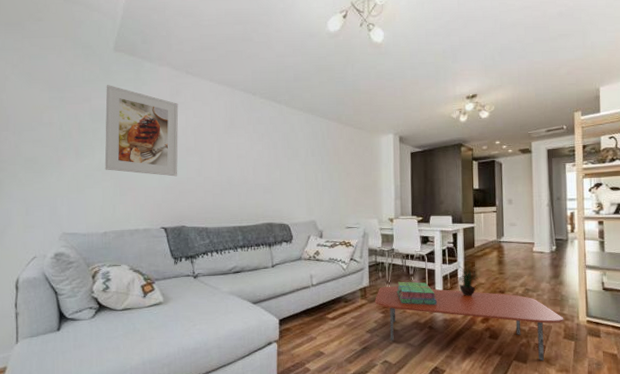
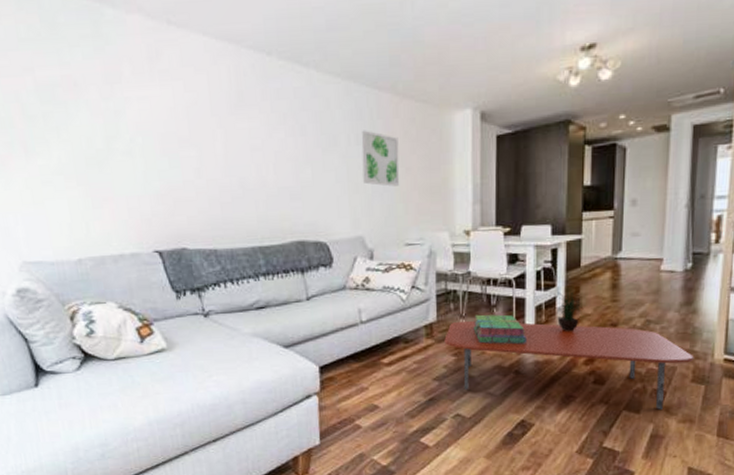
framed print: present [104,85,179,177] -> none [53,45,170,180]
wall art: none [316,146,343,186] -> present [361,130,400,186]

